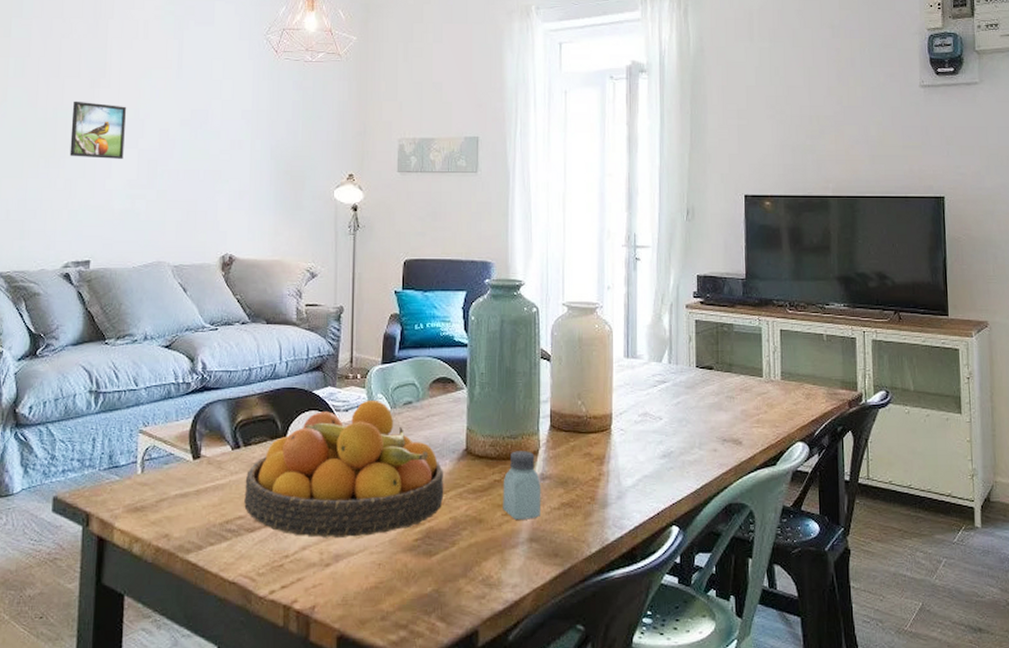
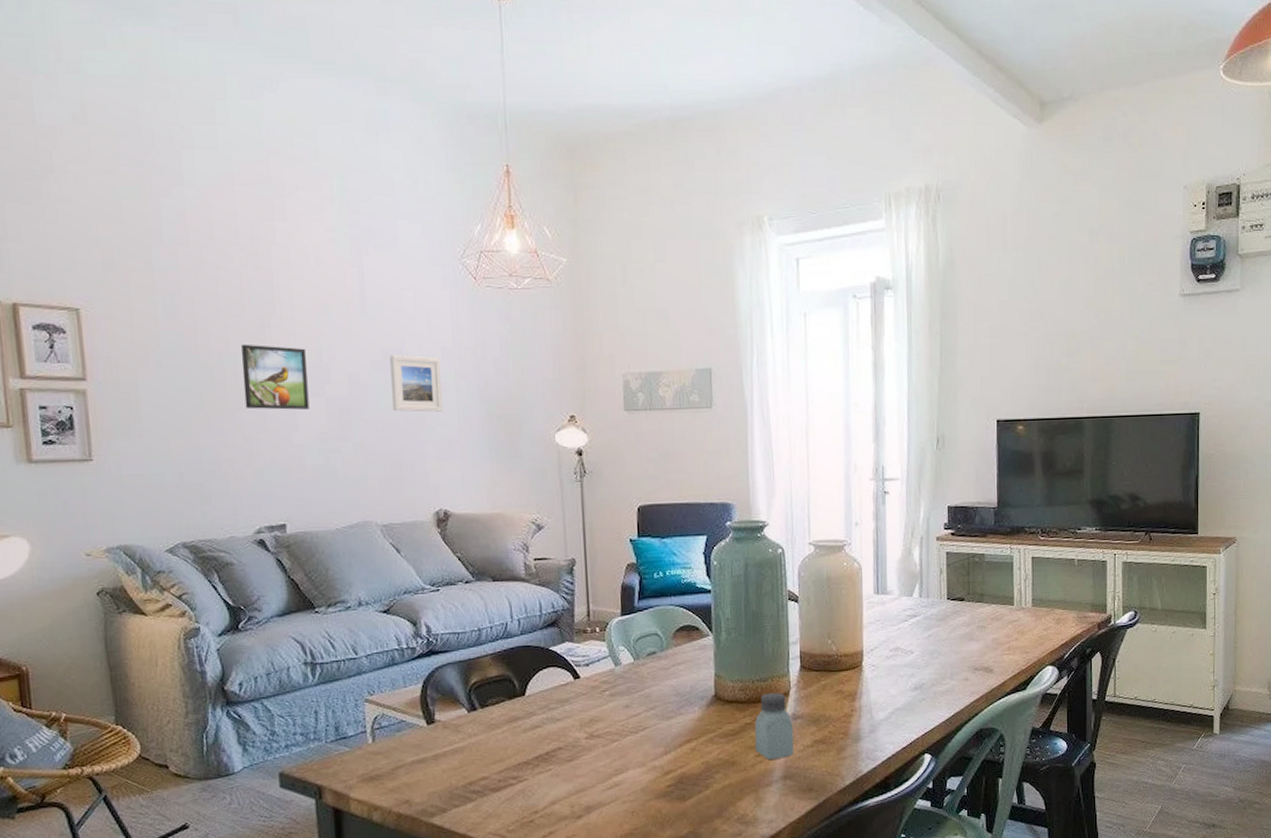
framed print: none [194,114,240,166] -> present [390,354,442,412]
fruit bowl: present [244,399,444,538] -> none [485,652,695,792]

